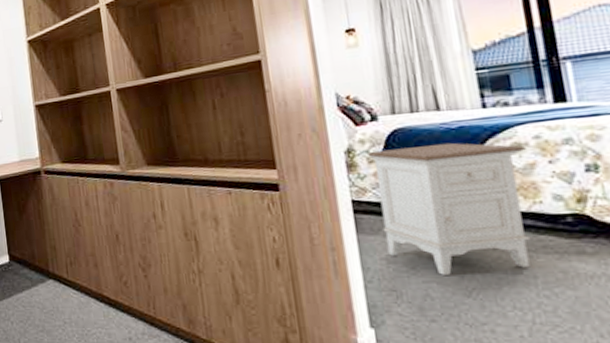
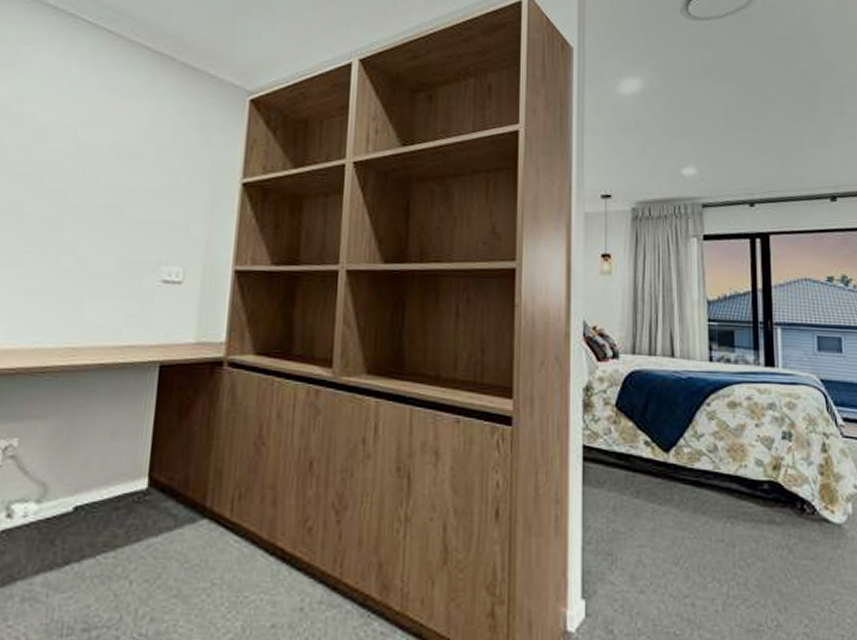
nightstand: present [368,142,531,275] -> none [605,391,741,539]

